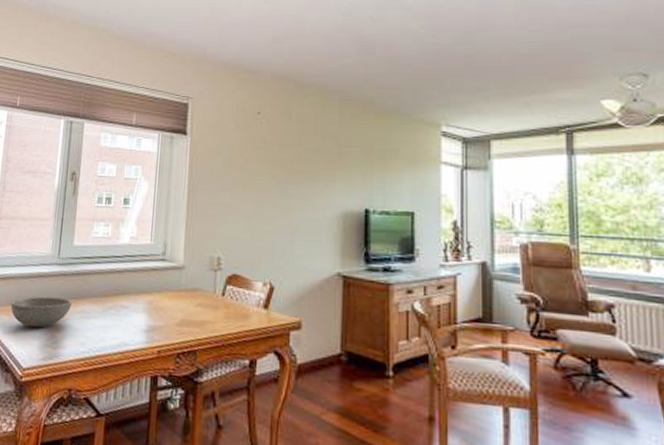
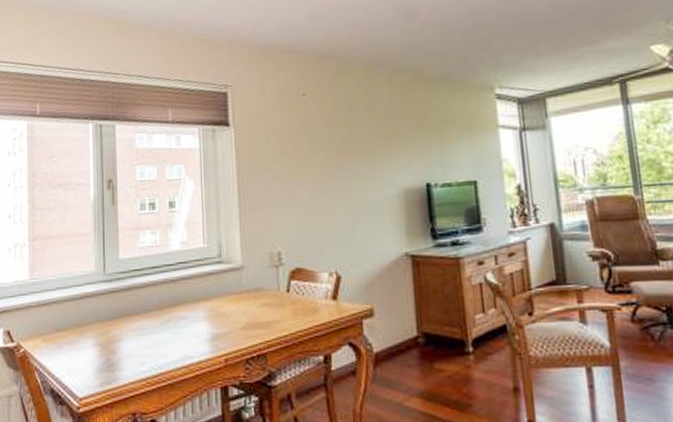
bowl: present [10,296,73,328] -> none [57,317,126,353]

